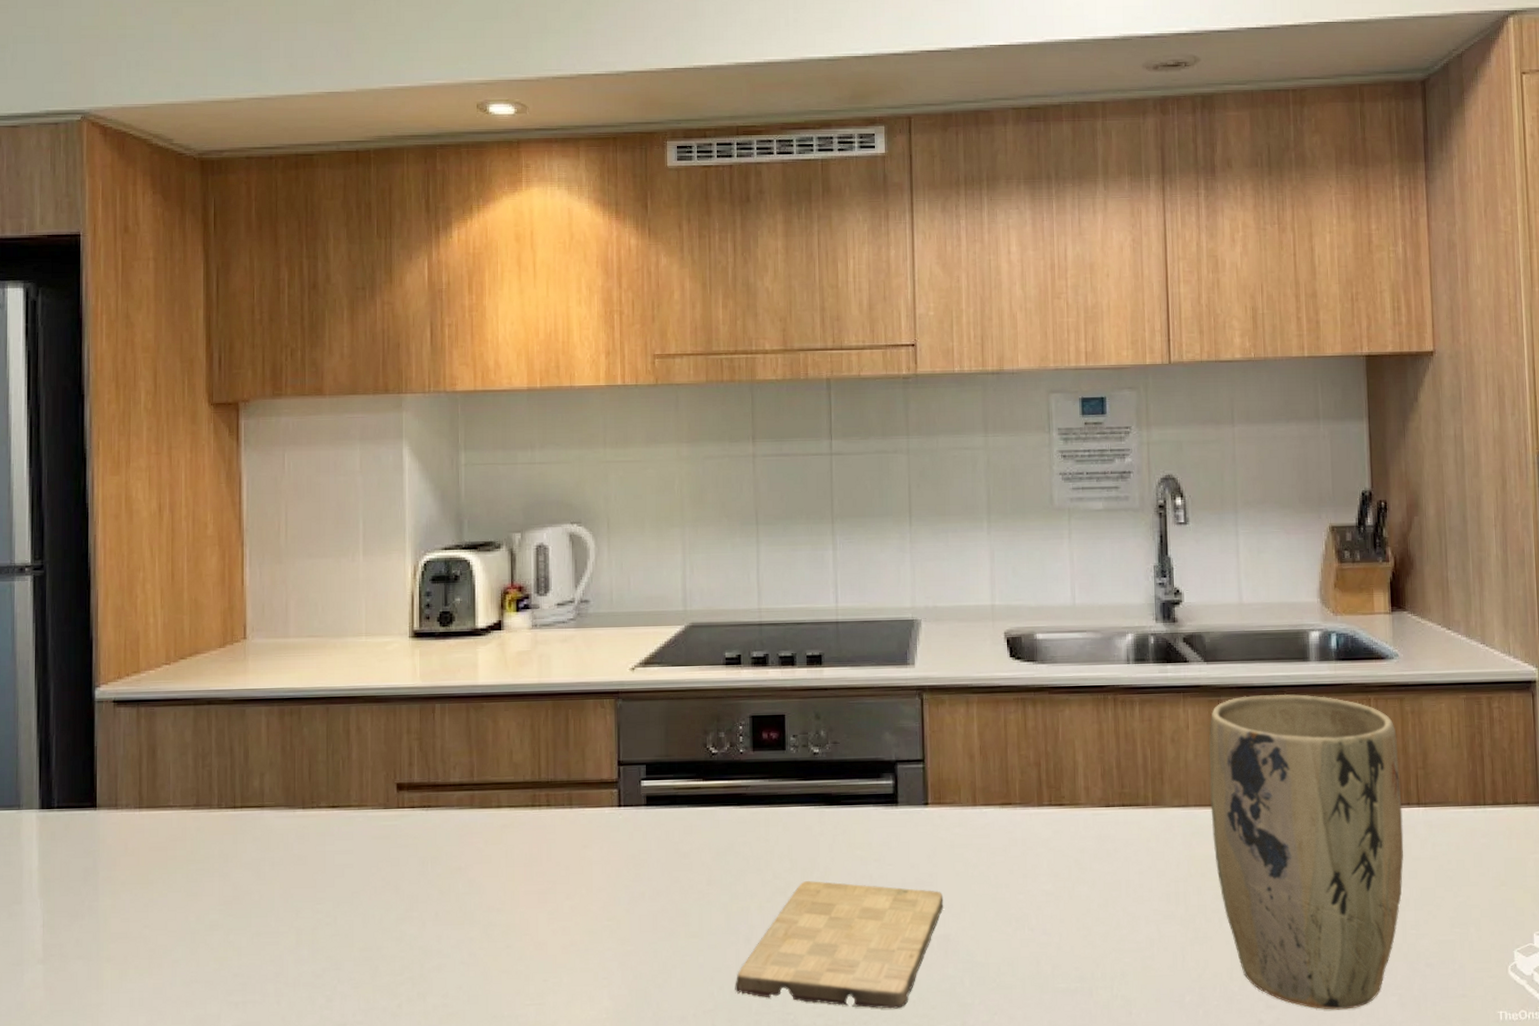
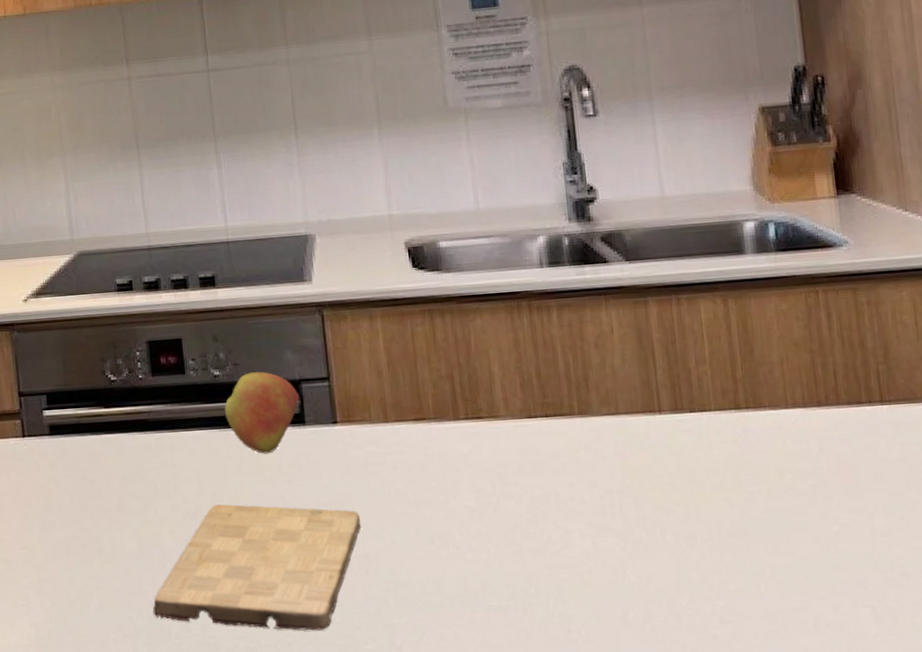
apple: none [821,751,894,832] -> present [225,372,300,454]
plant pot: present [1209,694,1404,1010] -> none [636,290,868,624]

